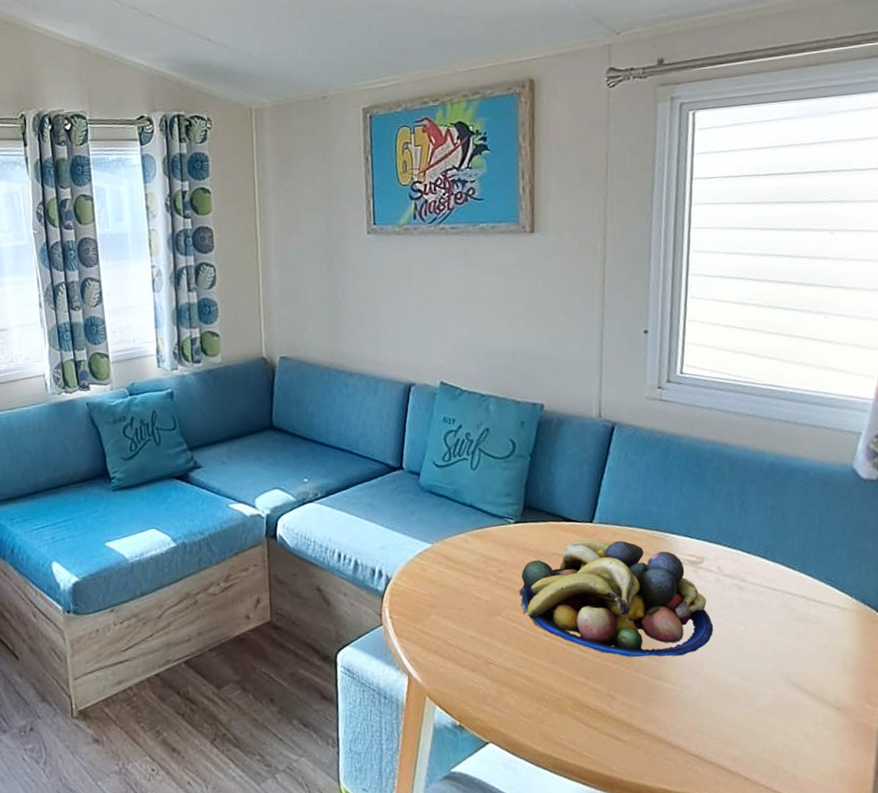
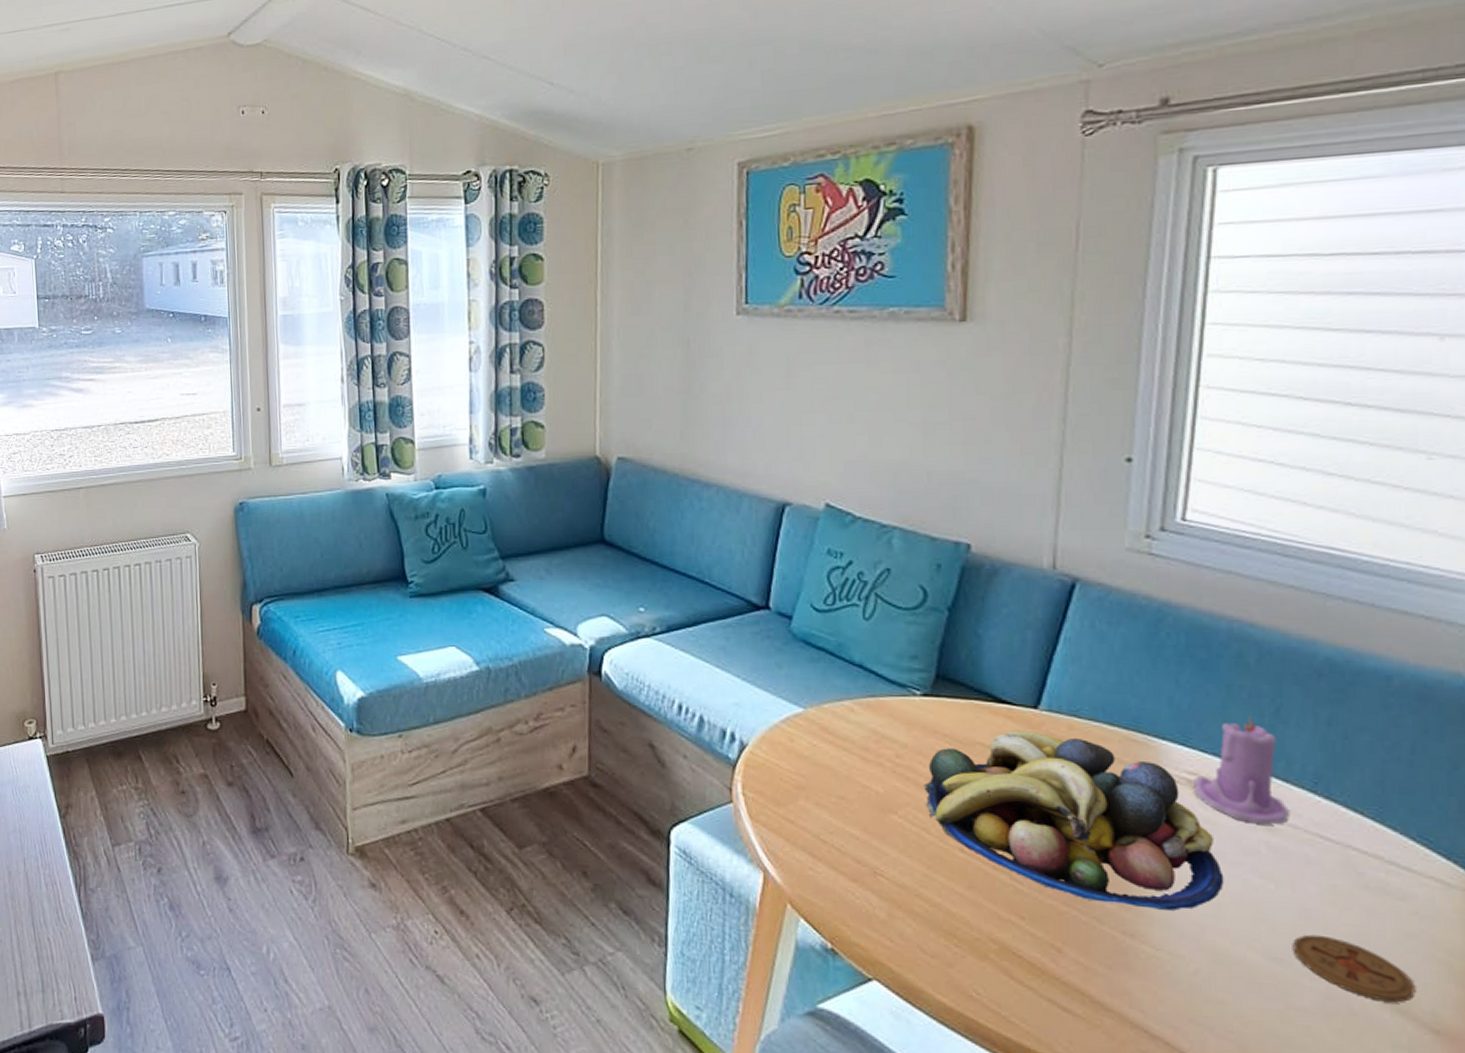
candle: none [692,509,751,586] -> present [1192,716,1289,825]
coaster: none [755,656,826,695] -> present [1292,934,1416,1003]

